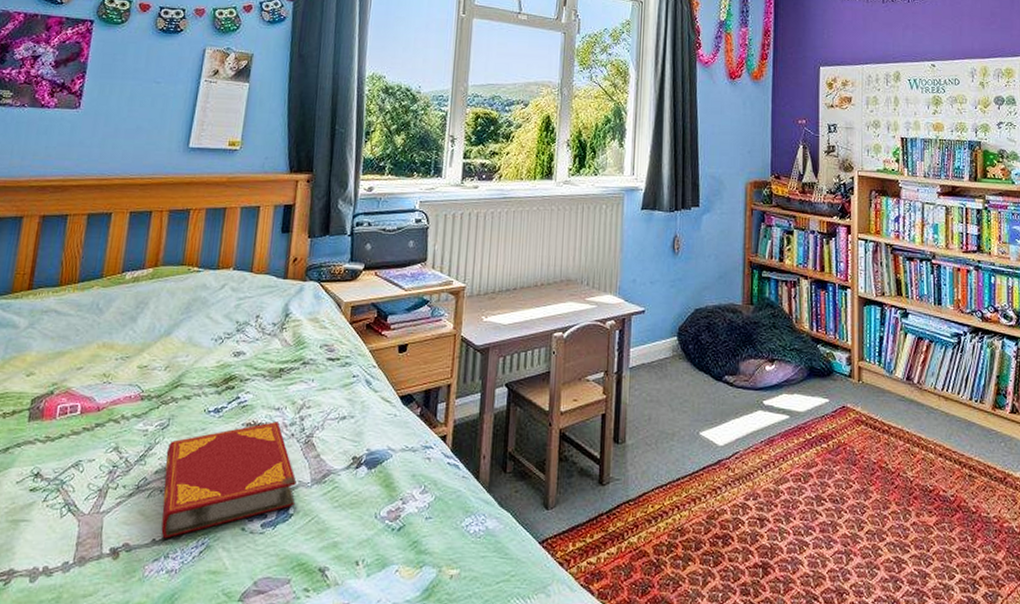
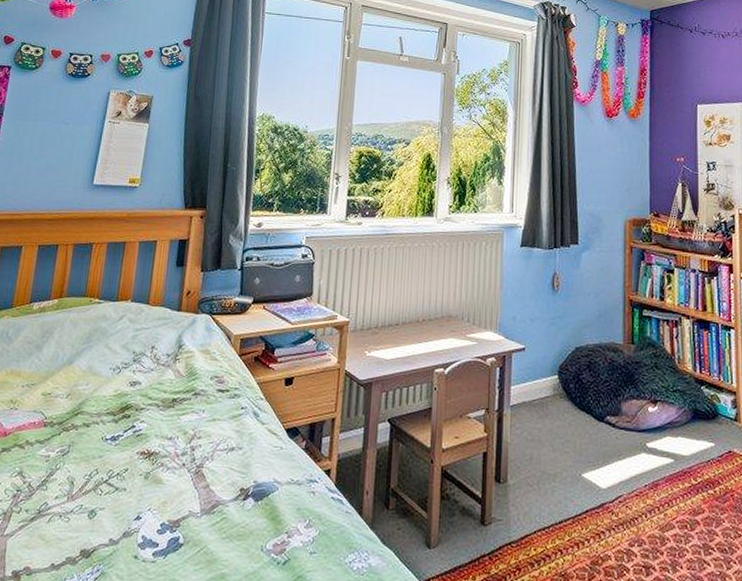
hardback book: present [161,421,297,539] -> none [59,451,187,564]

